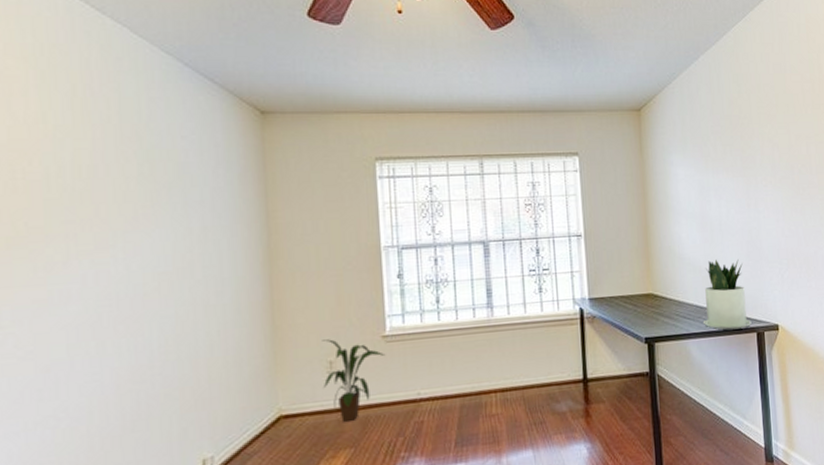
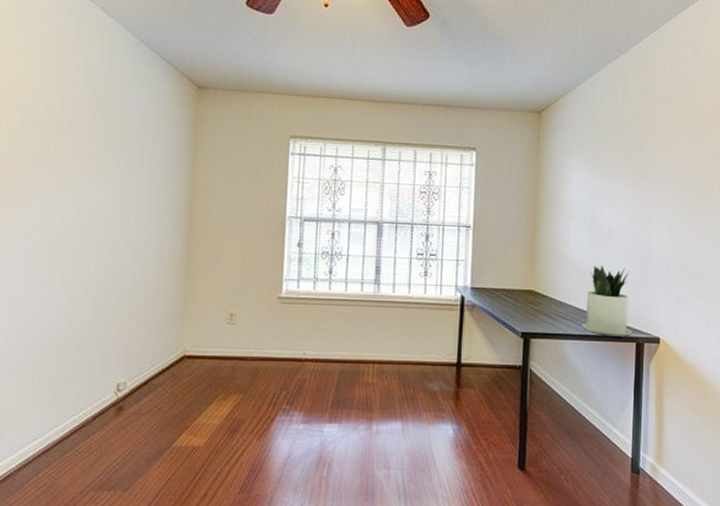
house plant: present [322,339,386,422] -> none [222,293,279,369]

